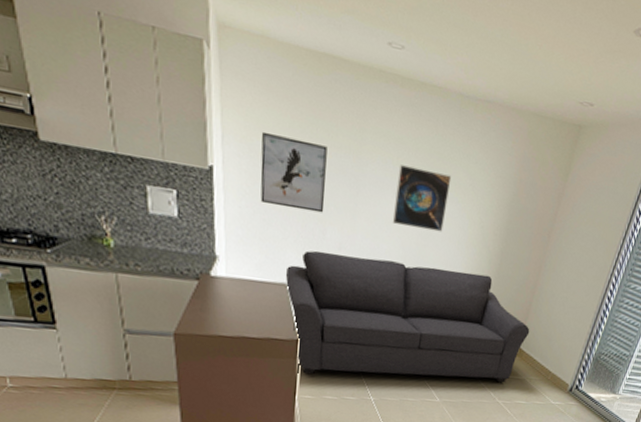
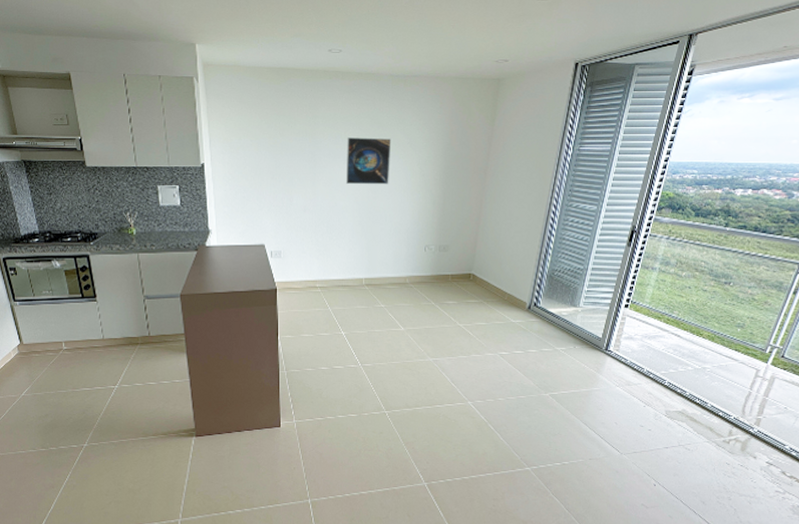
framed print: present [260,131,327,213] -> none [239,132,290,185]
sofa: present [285,250,530,383] -> none [263,214,480,317]

